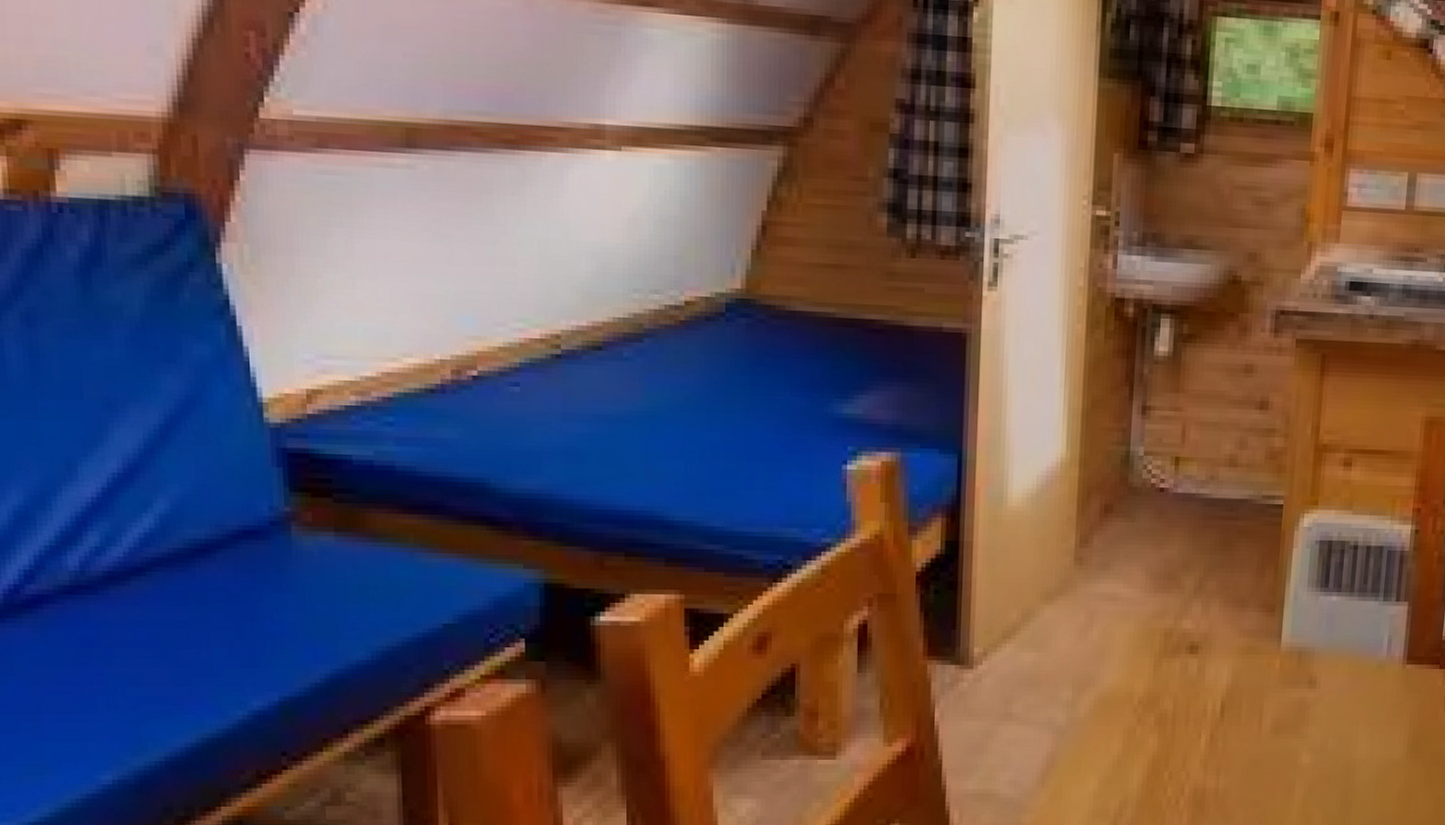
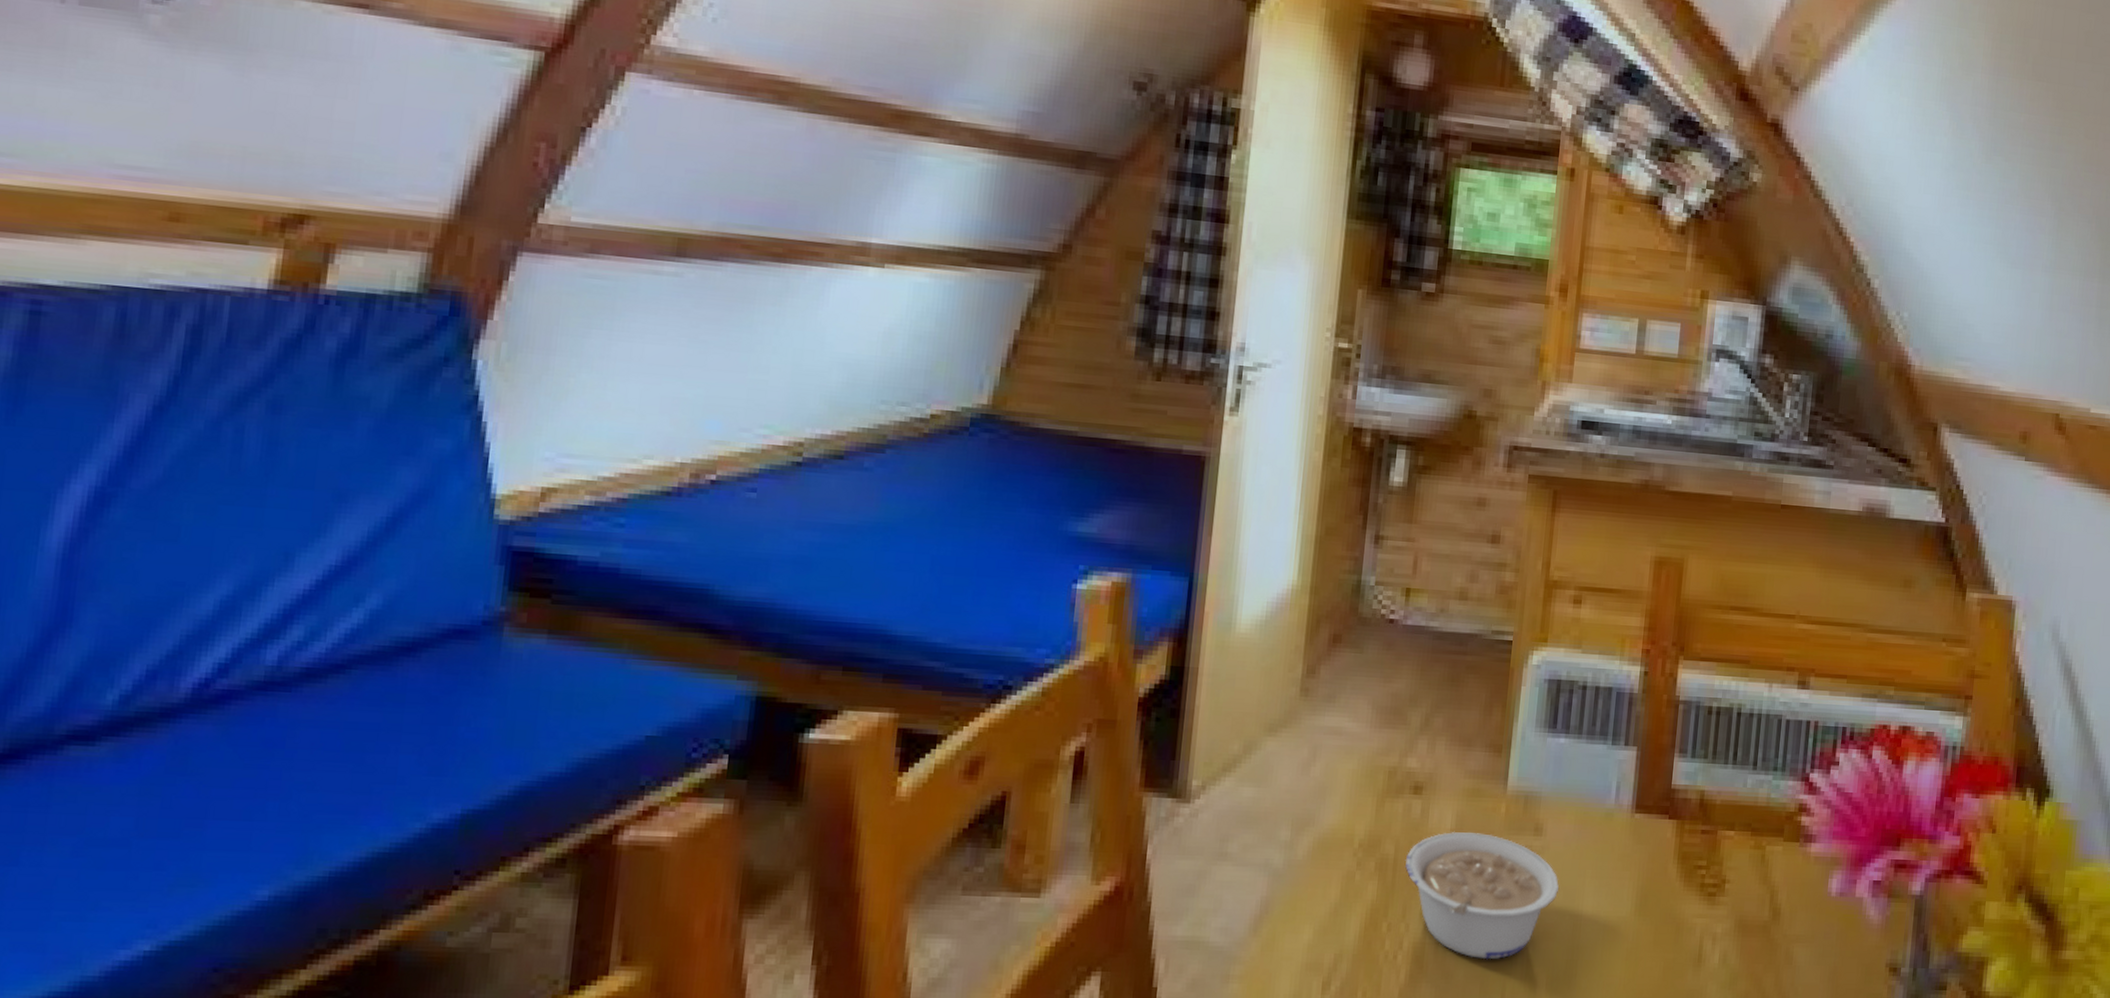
legume: none [1183,686,1334,802] -> present [1404,831,1560,960]

